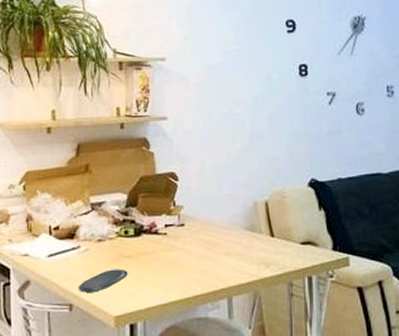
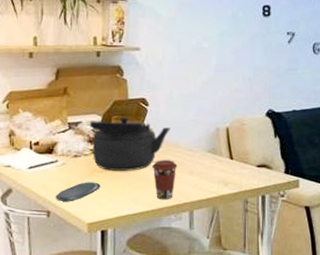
kettle: none [114,194,203,255] -> present [89,117,170,171]
coffee cup: none [185,240,213,287] -> present [152,160,178,200]

